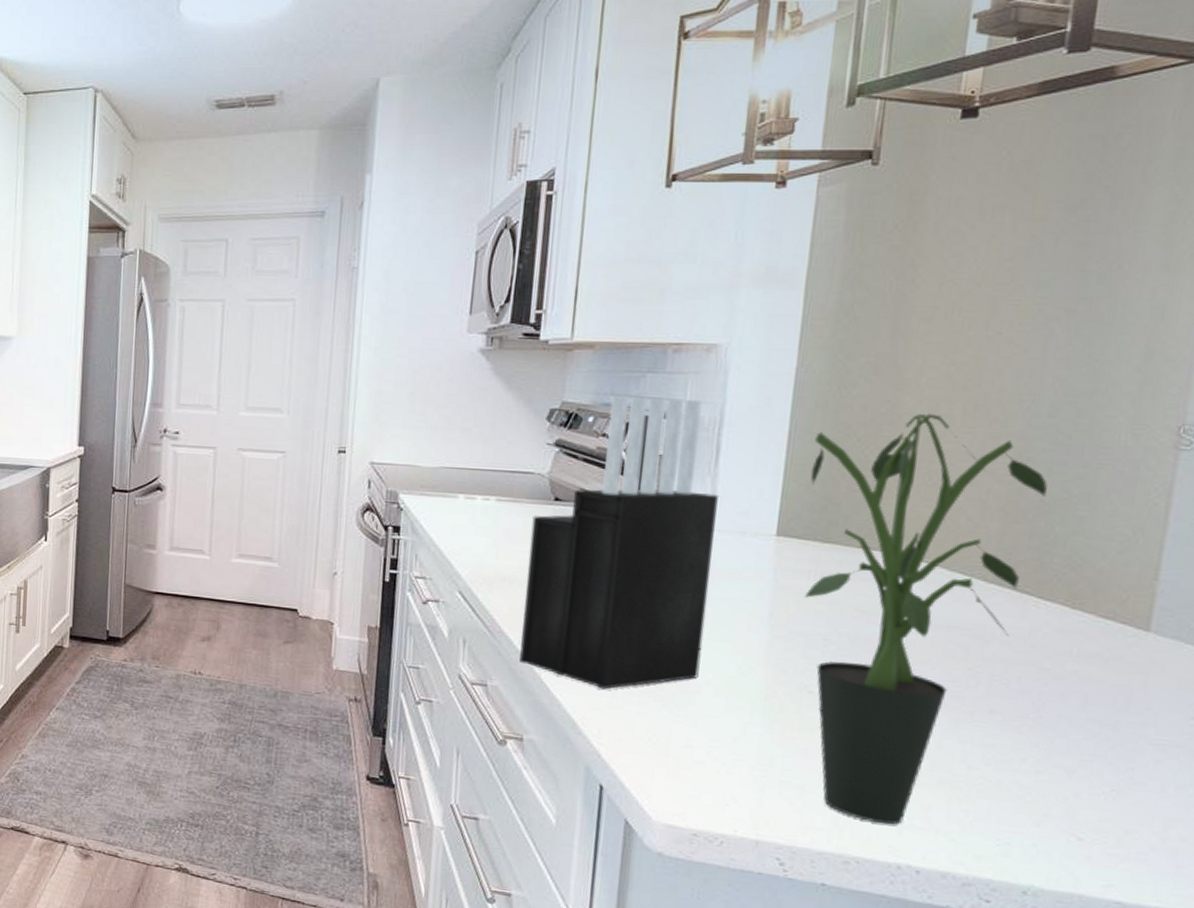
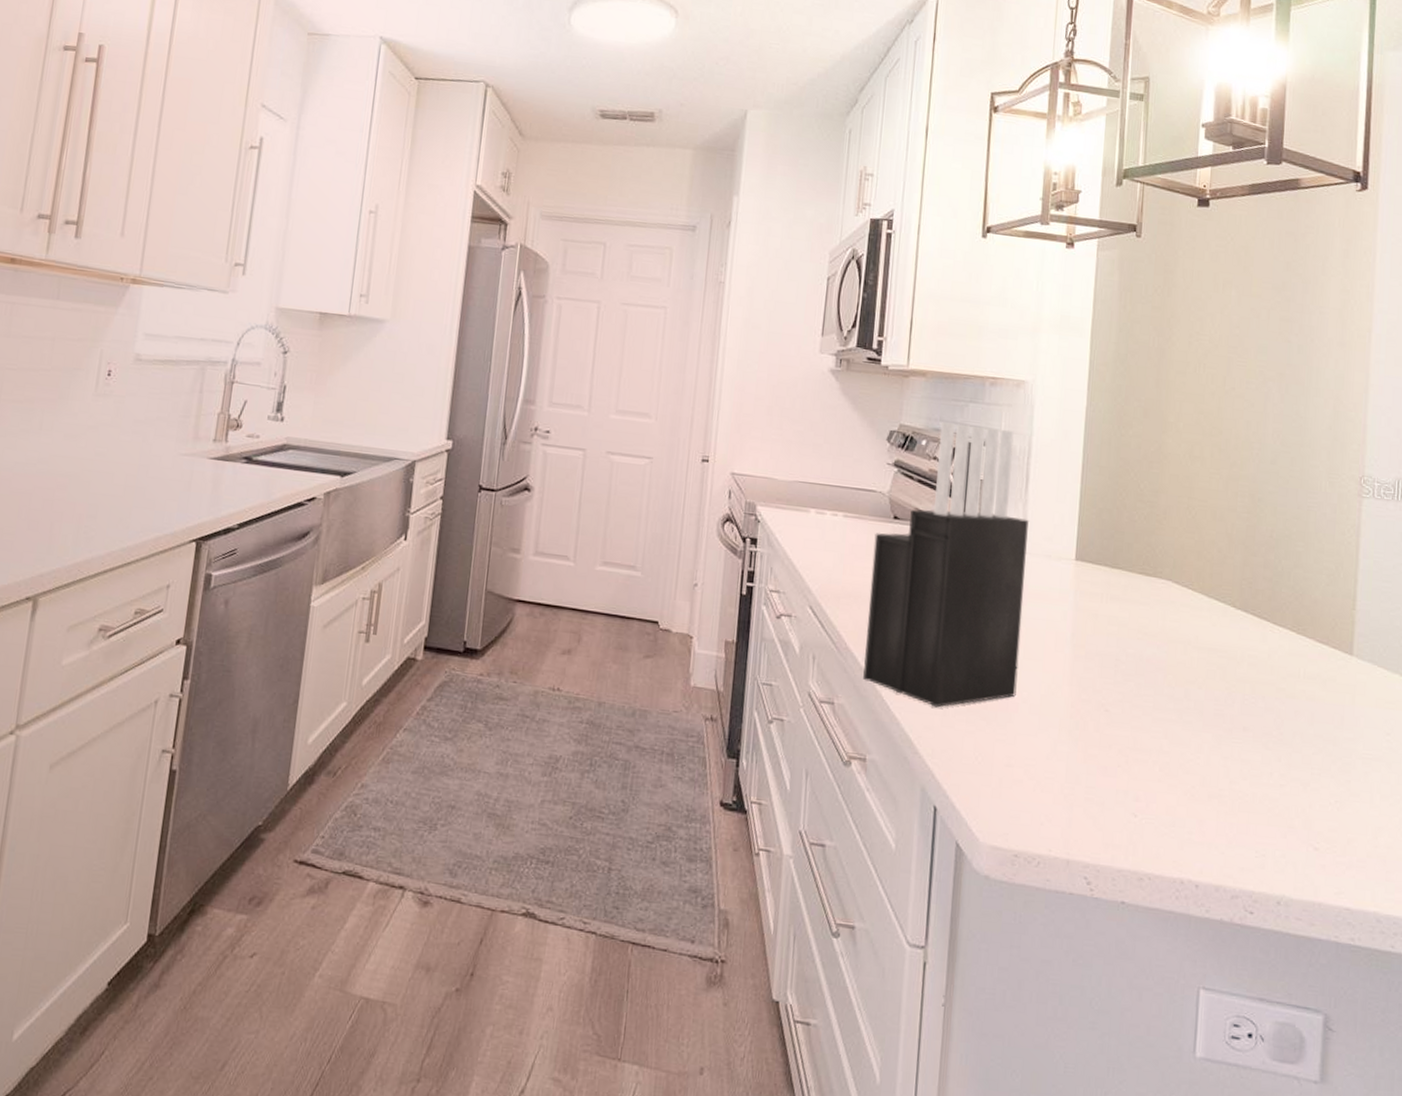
potted plant: present [805,413,1048,825] -> none [1099,454,1274,840]

